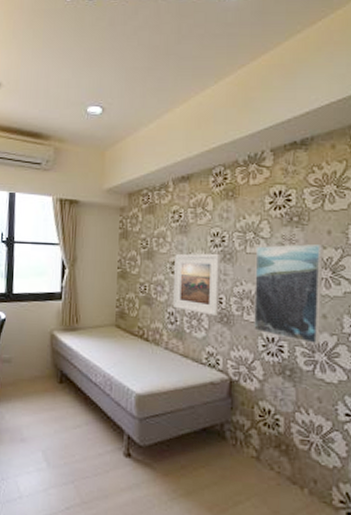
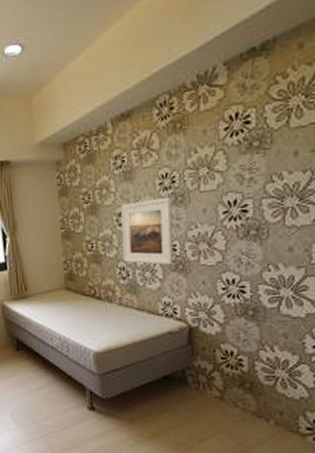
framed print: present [254,243,324,345] -> none [210,168,289,281]

